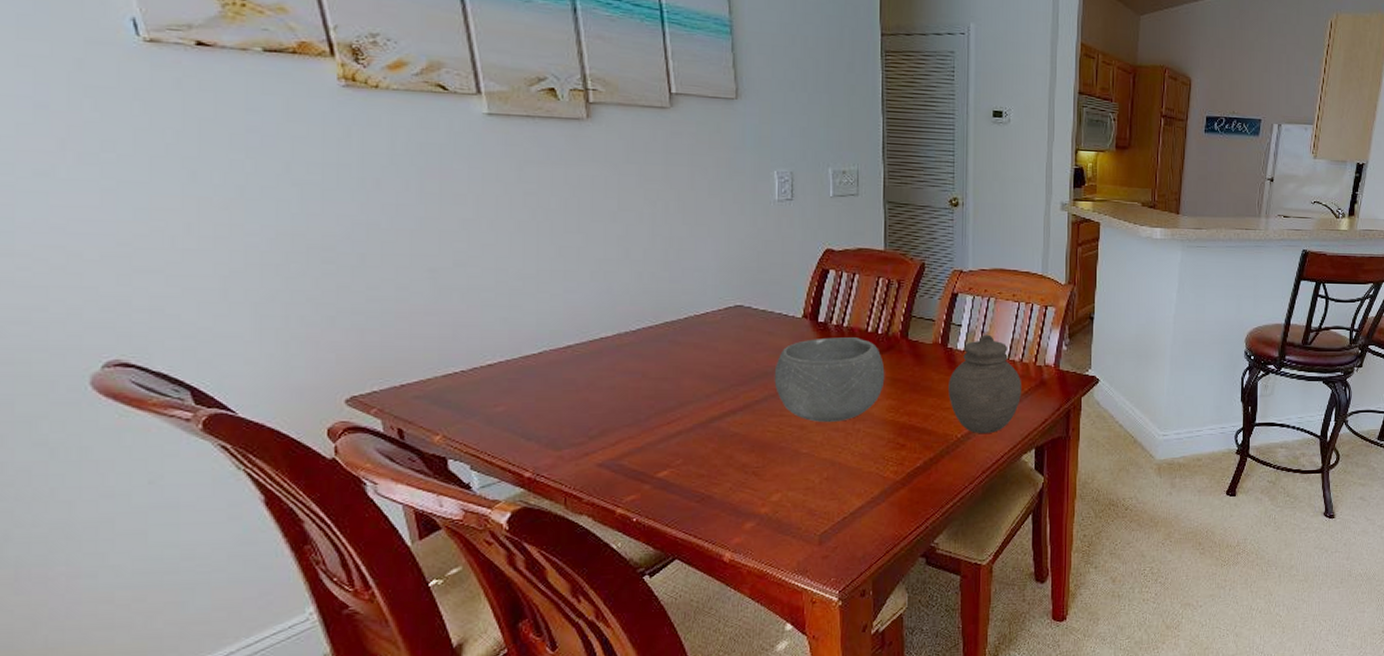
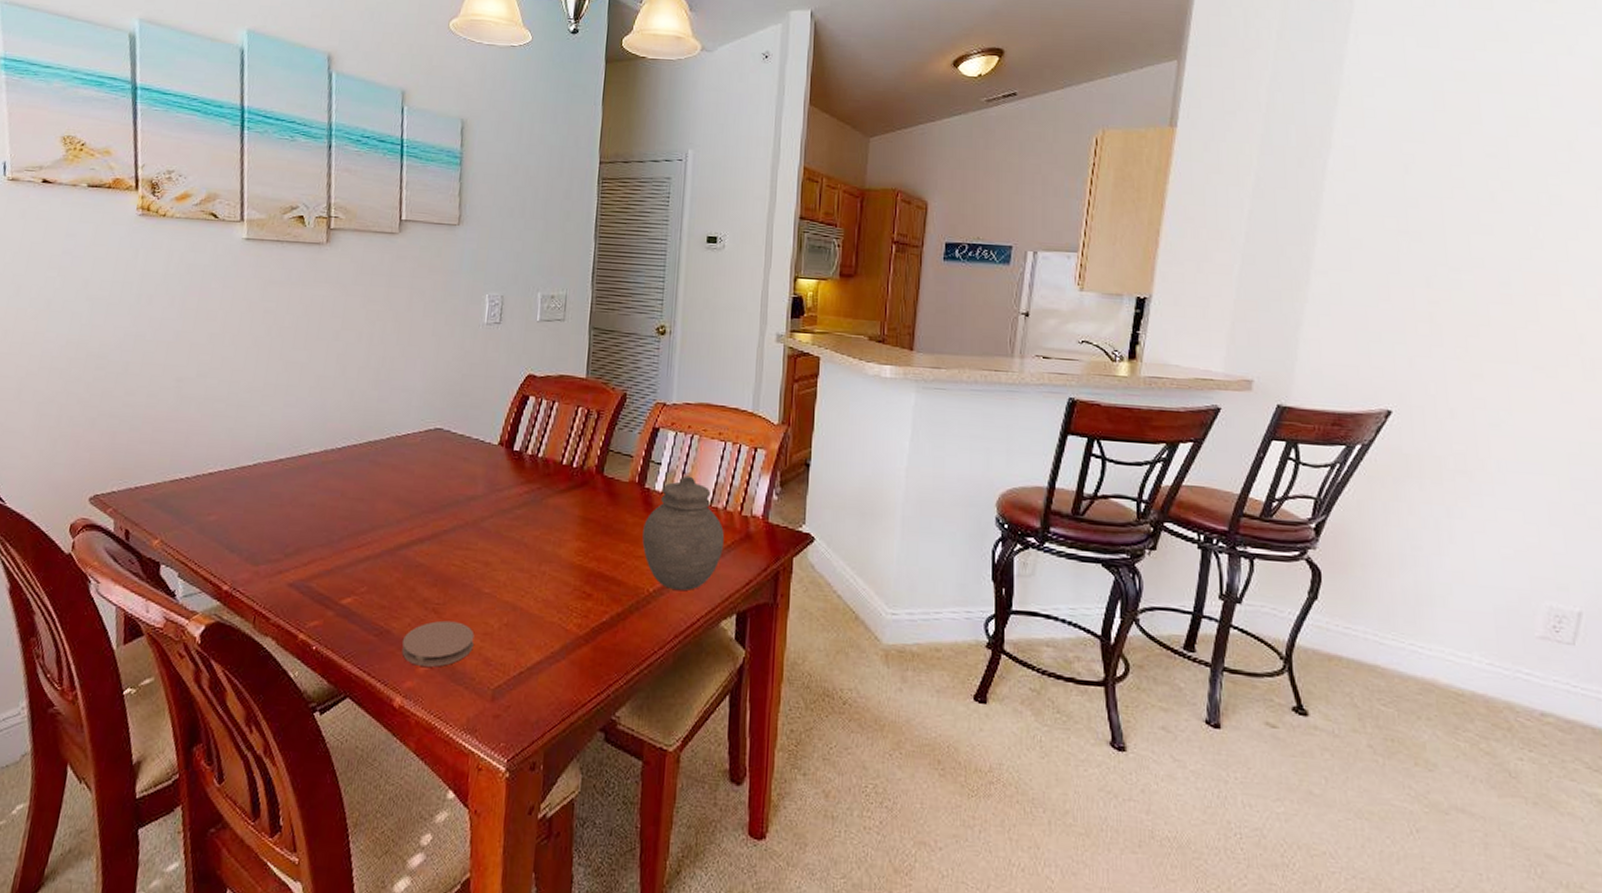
coaster: none [726,481,797,523] -> present [402,620,475,667]
bowl: present [774,337,885,422] -> none [464,467,577,561]

